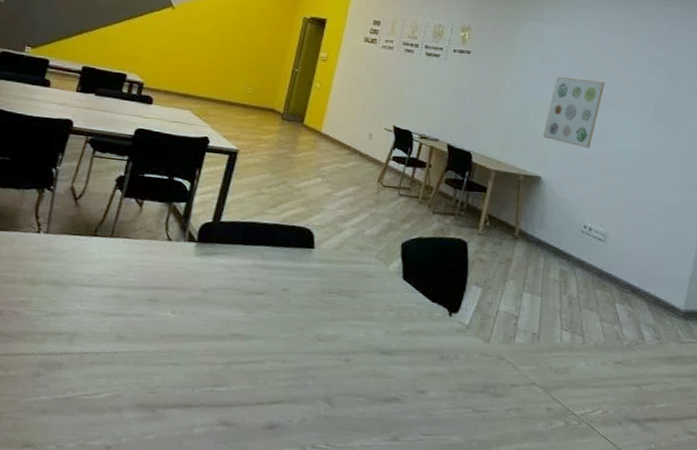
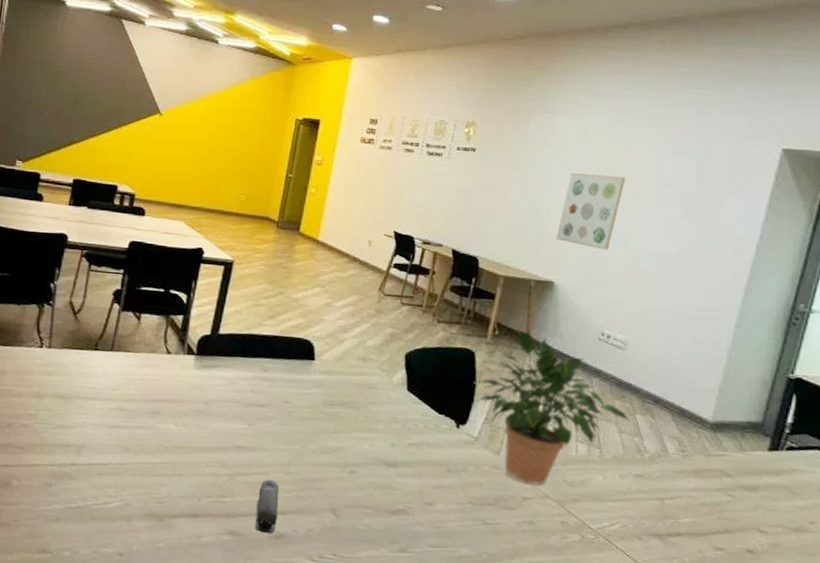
stapler: none [248,367,275,423] -> present [255,479,280,533]
potted plant: none [466,221,610,373] -> present [473,329,630,486]

